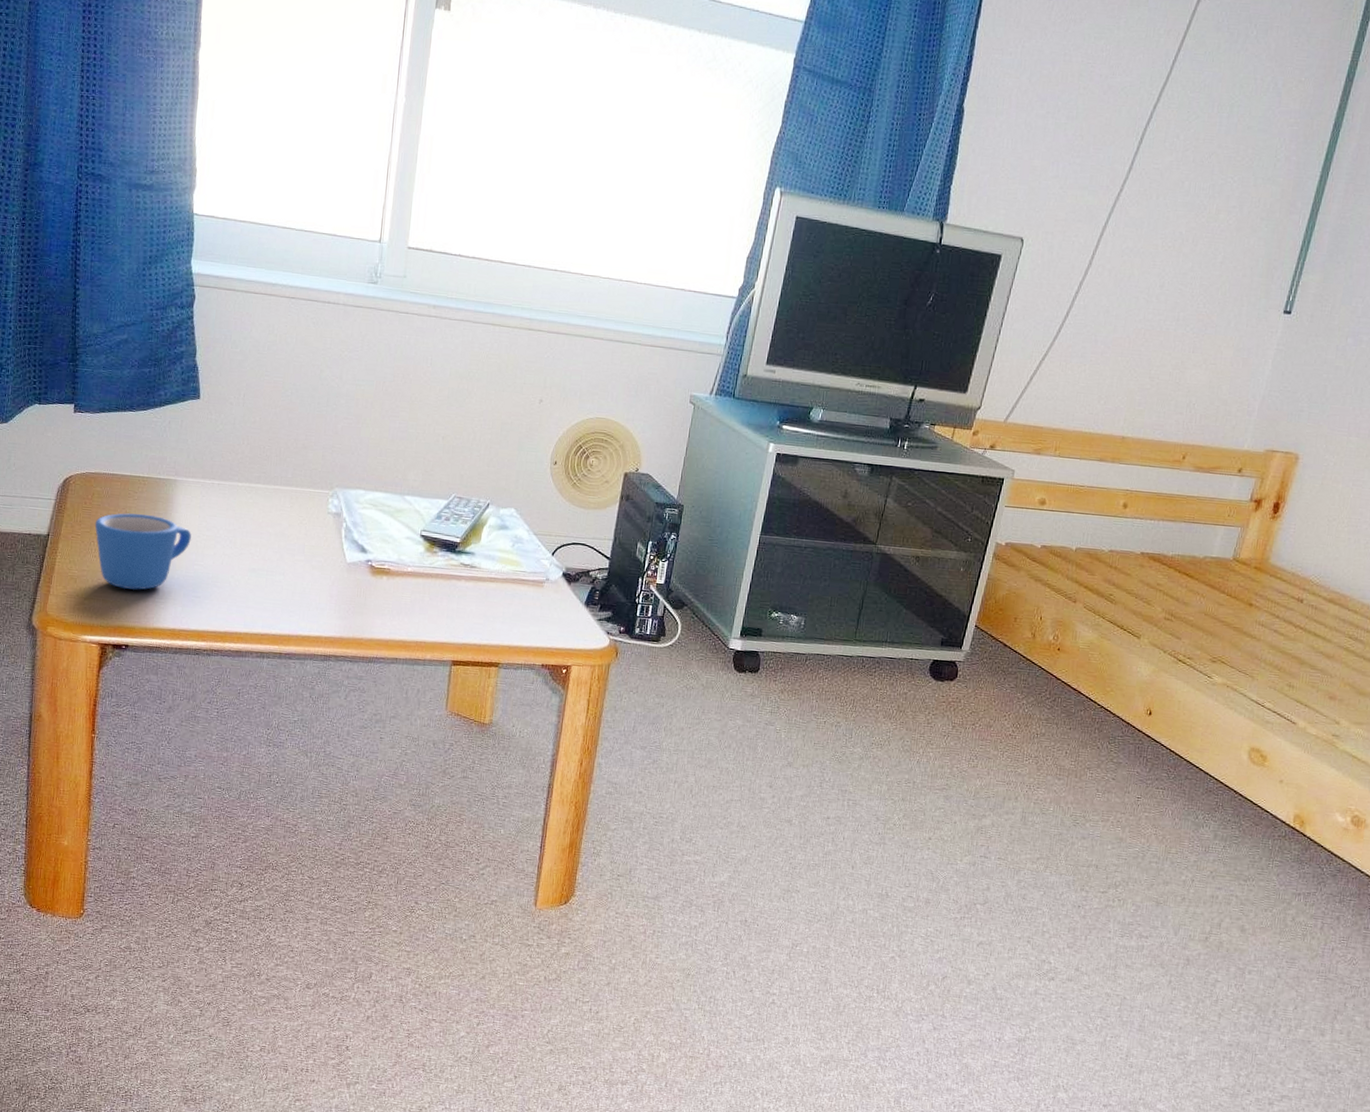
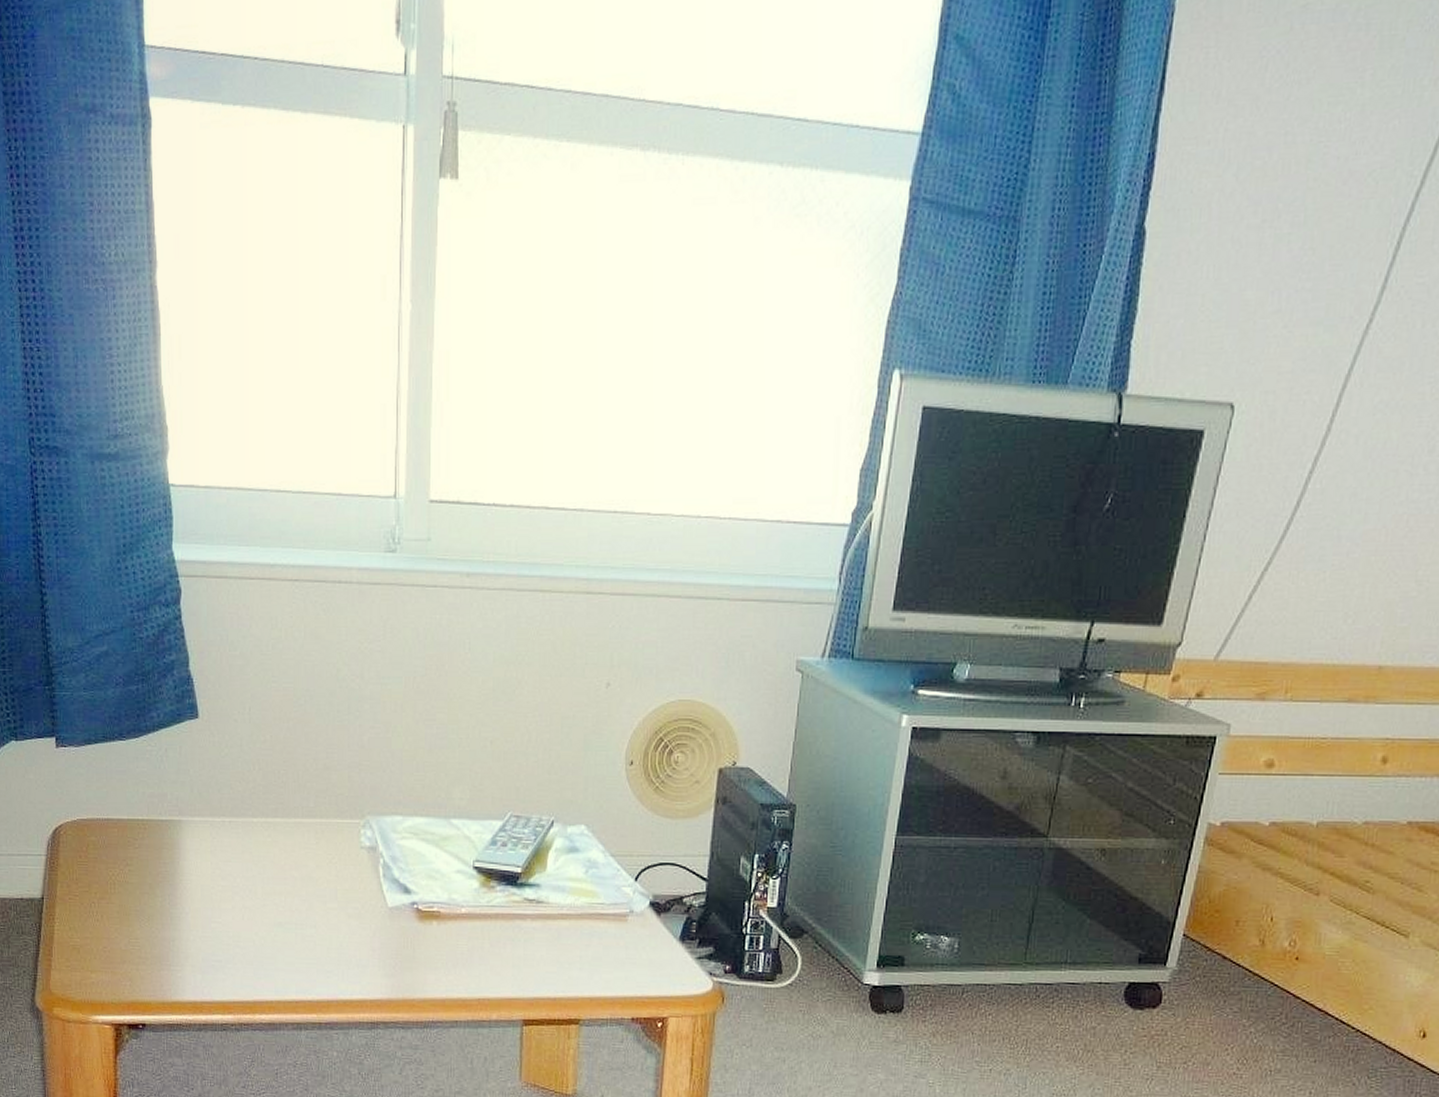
mug: present [94,513,191,590] -> none [93,865,204,957]

